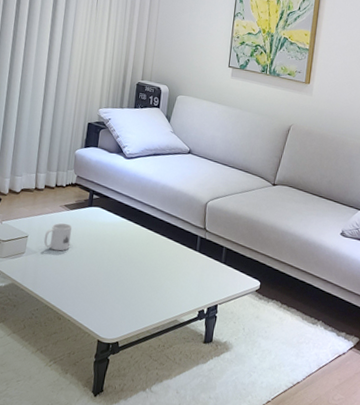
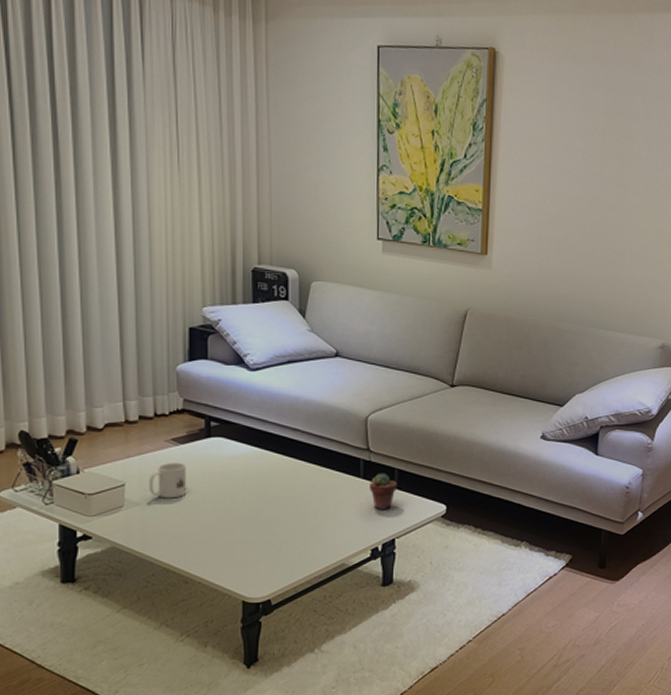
potted succulent: none [202,249,224,280] -> present [370,473,397,510]

